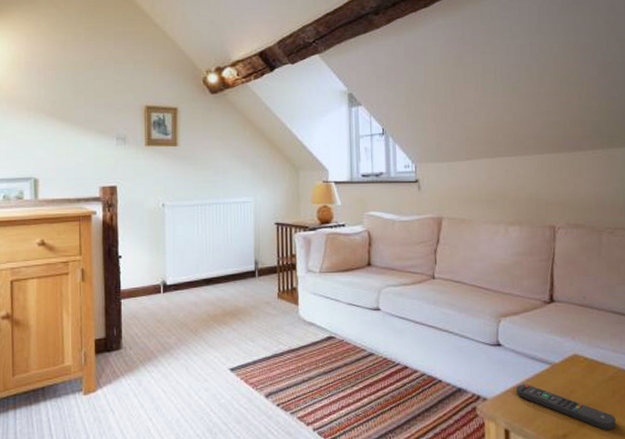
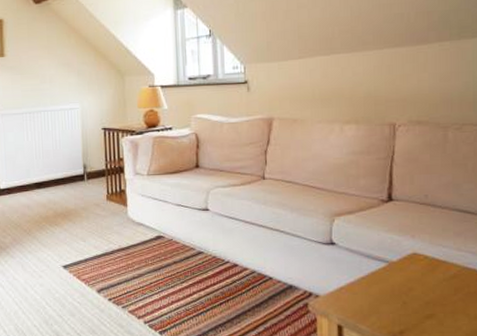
remote control: present [516,384,616,430] -> none [350,281,457,327]

